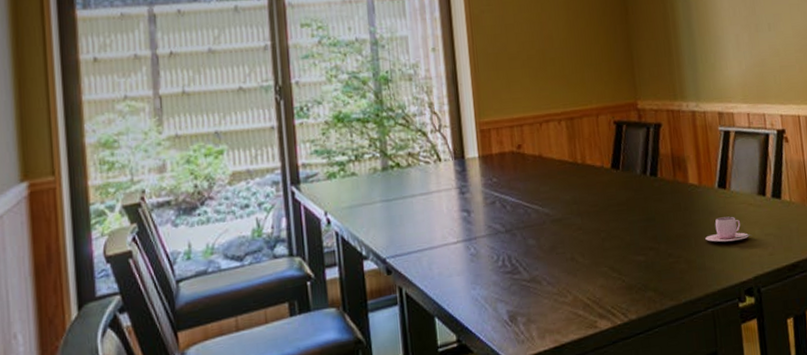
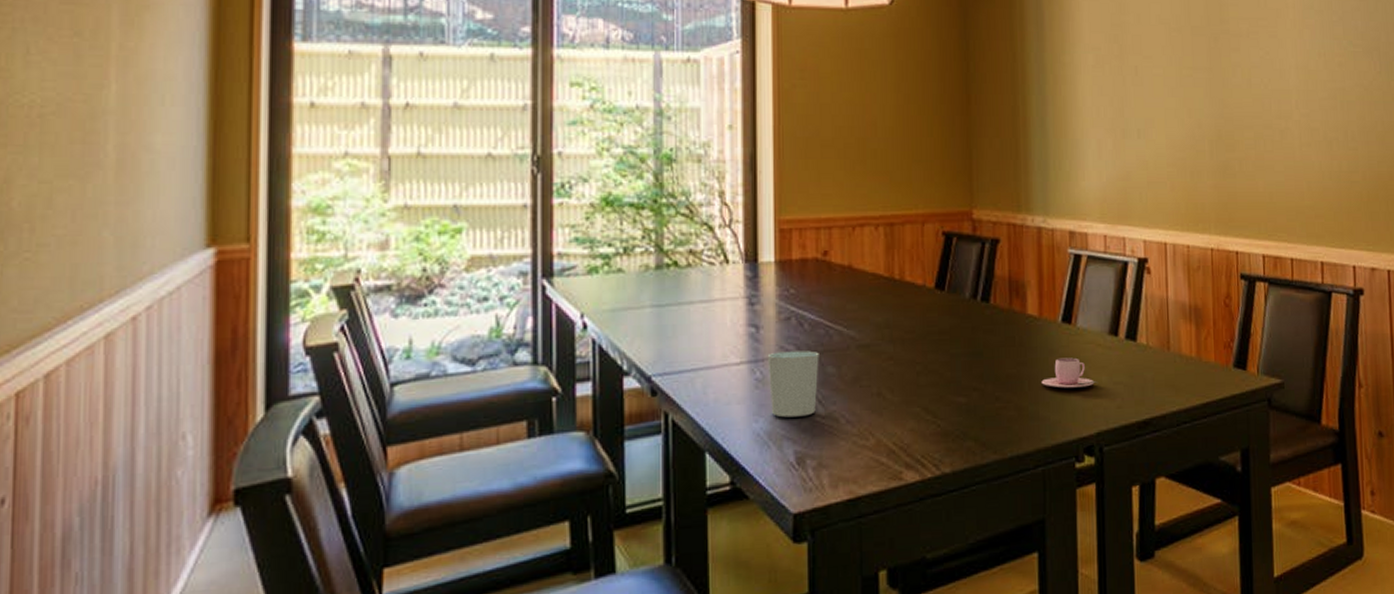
cup: none [478,227,522,284] -> present [767,350,819,418]

